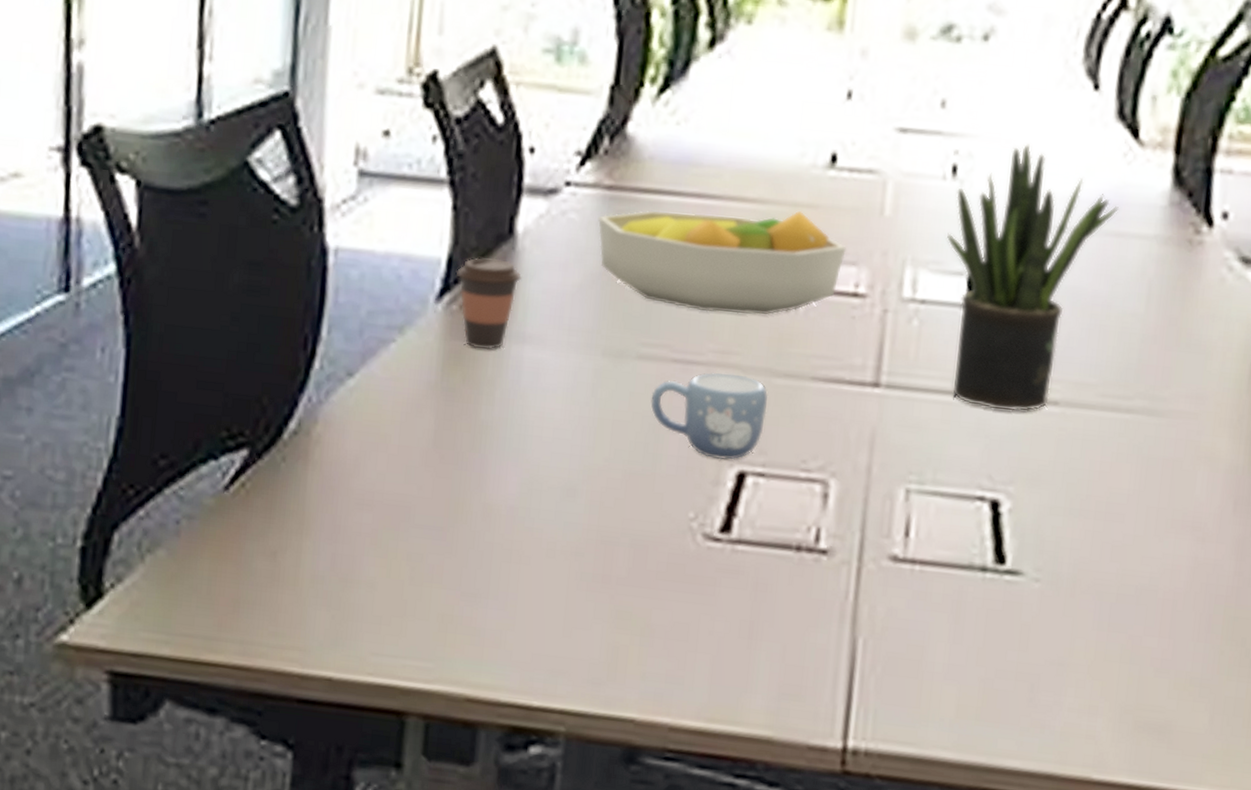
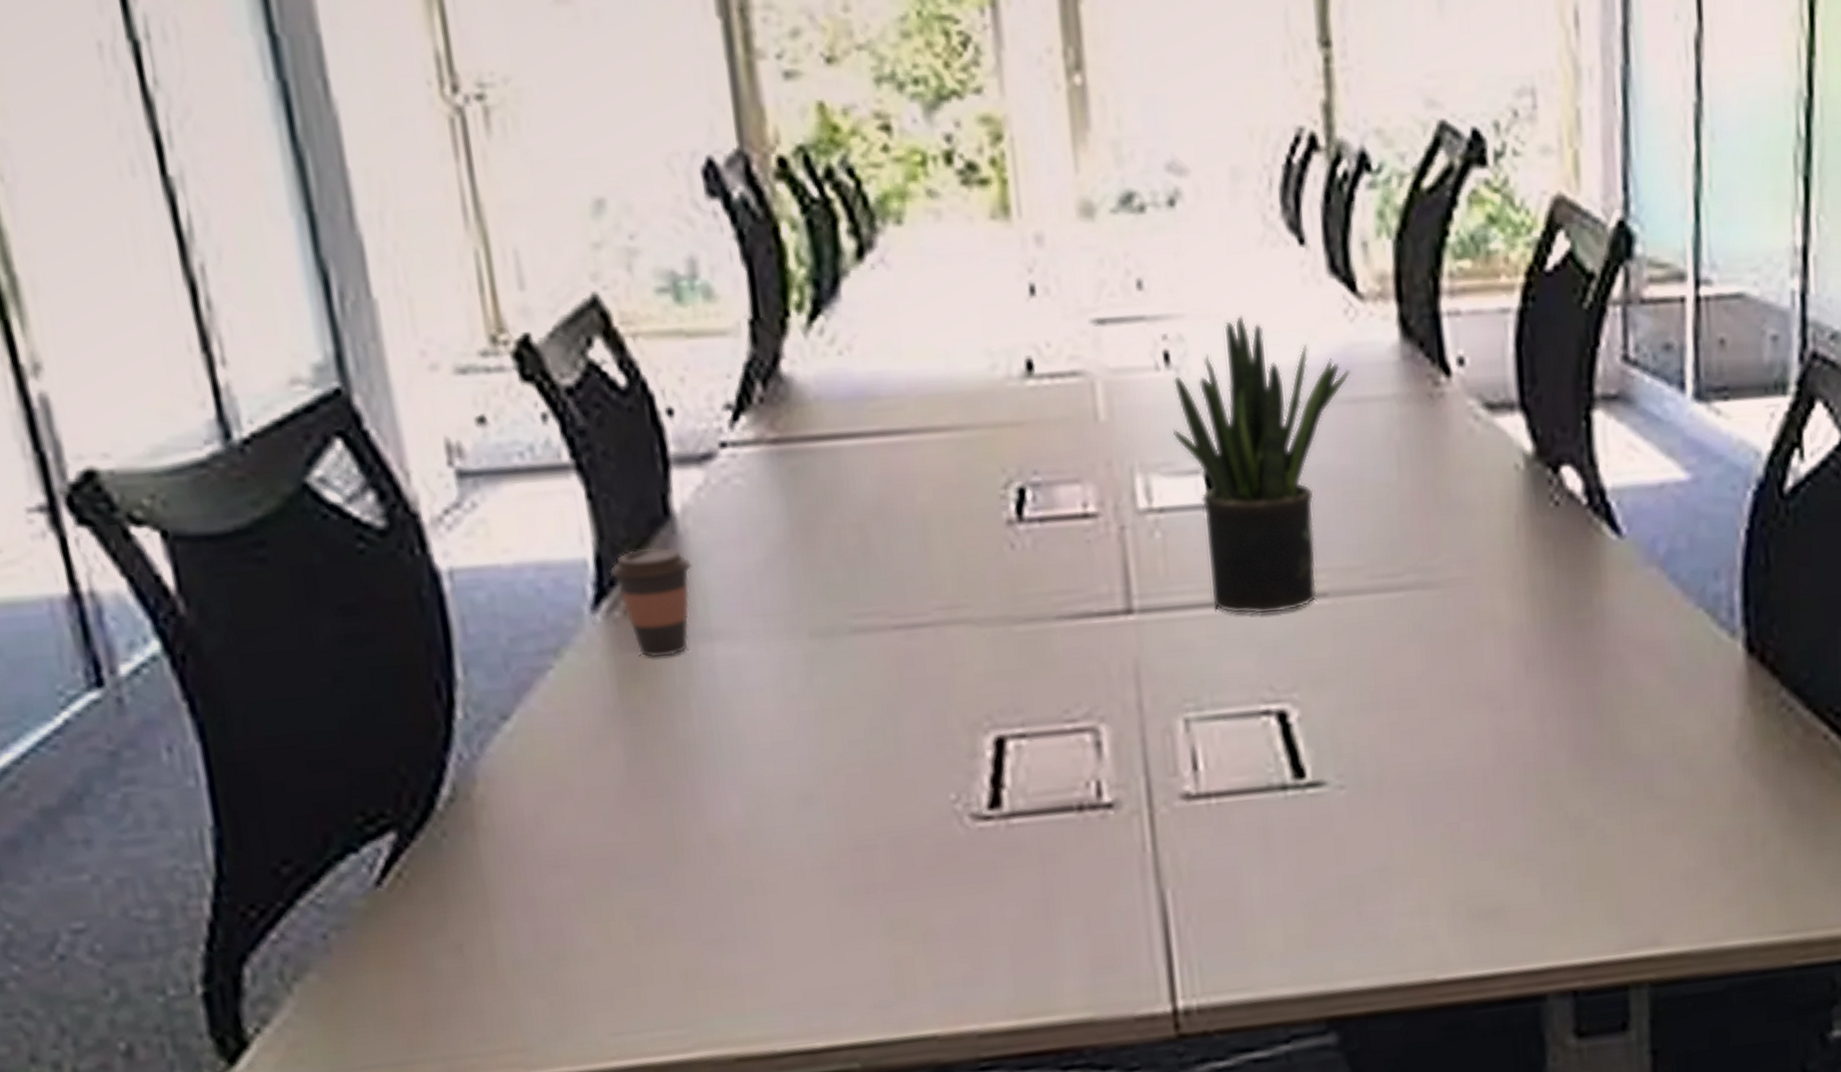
fruit bowl: present [597,210,847,316] -> none [768,432,1066,566]
mug: present [650,372,769,460] -> none [877,628,1015,729]

